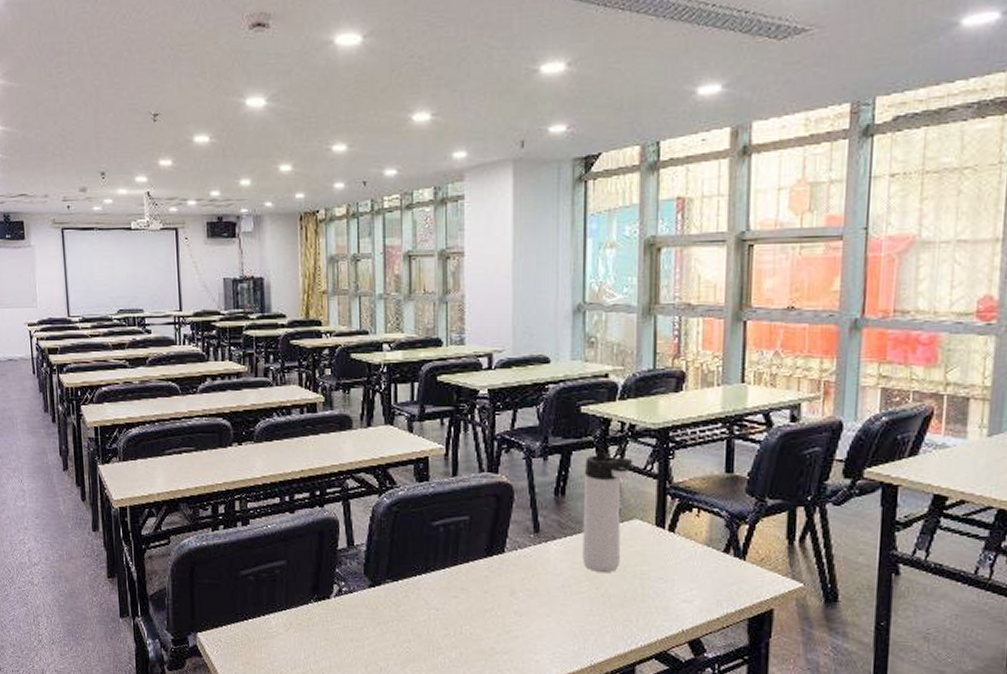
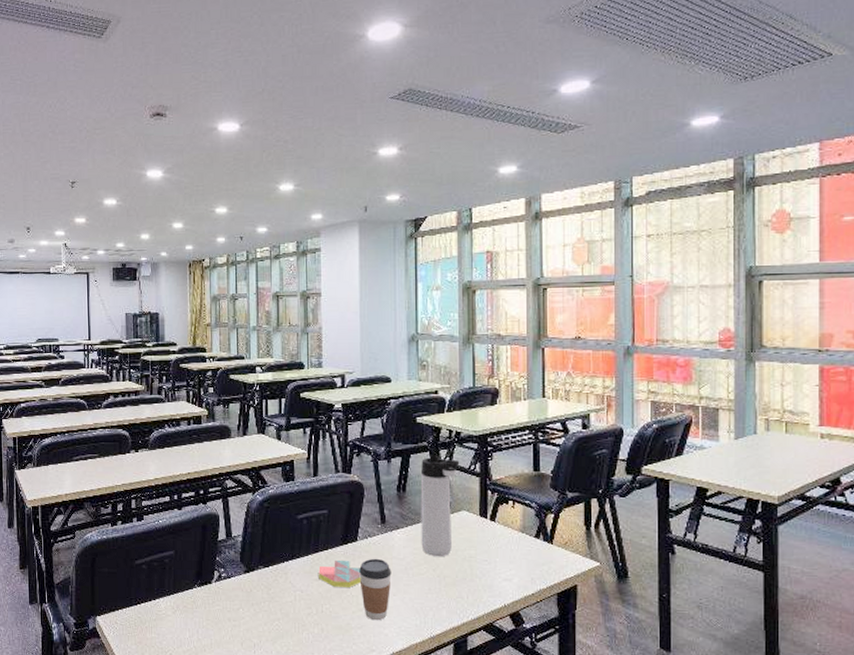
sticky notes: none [457,574,509,606] -> present [318,559,362,587]
coffee cup: none [506,573,545,645] -> present [359,558,392,621]

